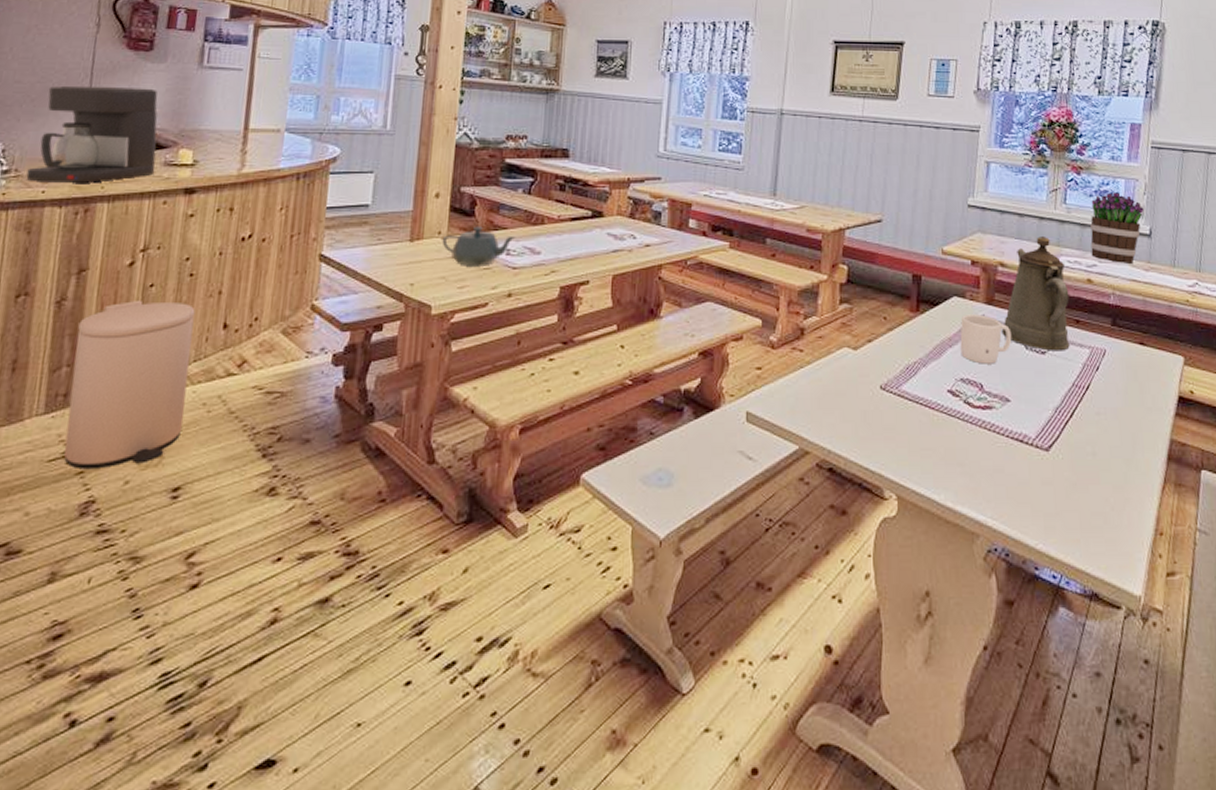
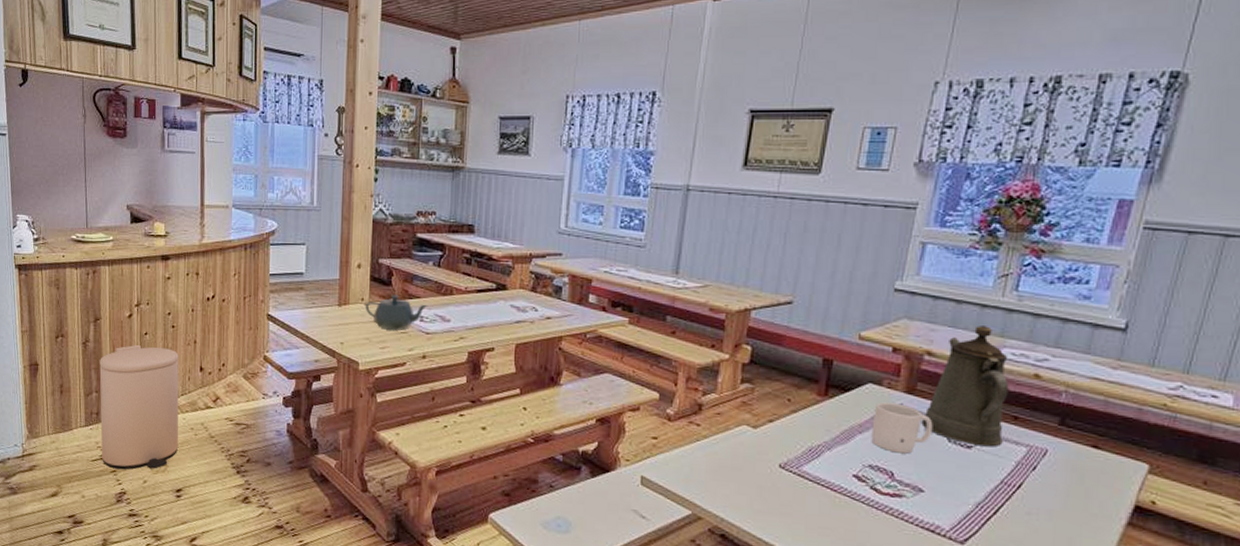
coffee maker: present [26,85,158,183] -> none [50,168,139,250]
bouquet: present [1090,192,1144,263] -> none [1043,279,1122,360]

